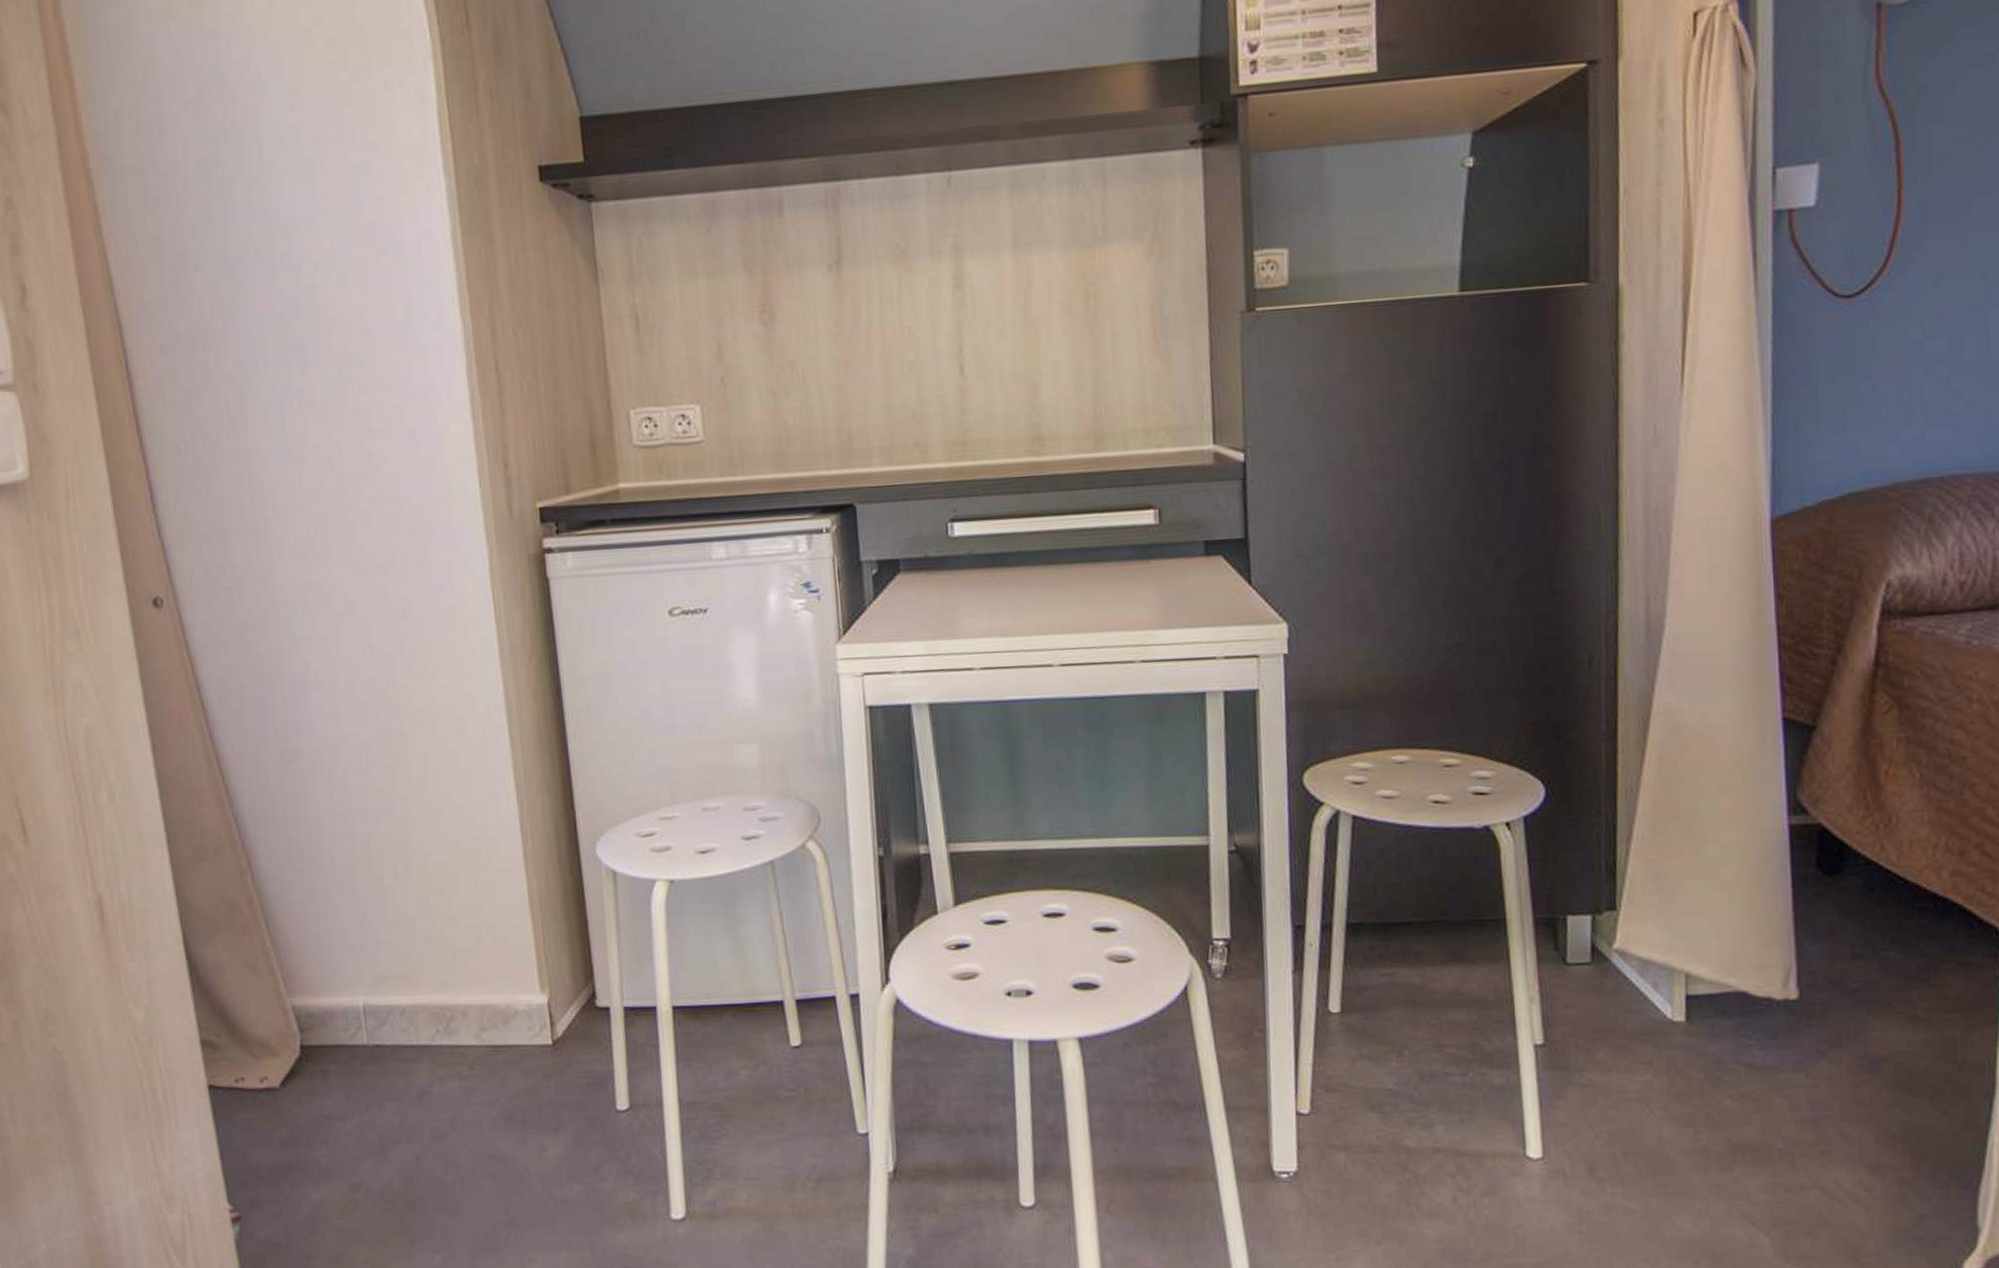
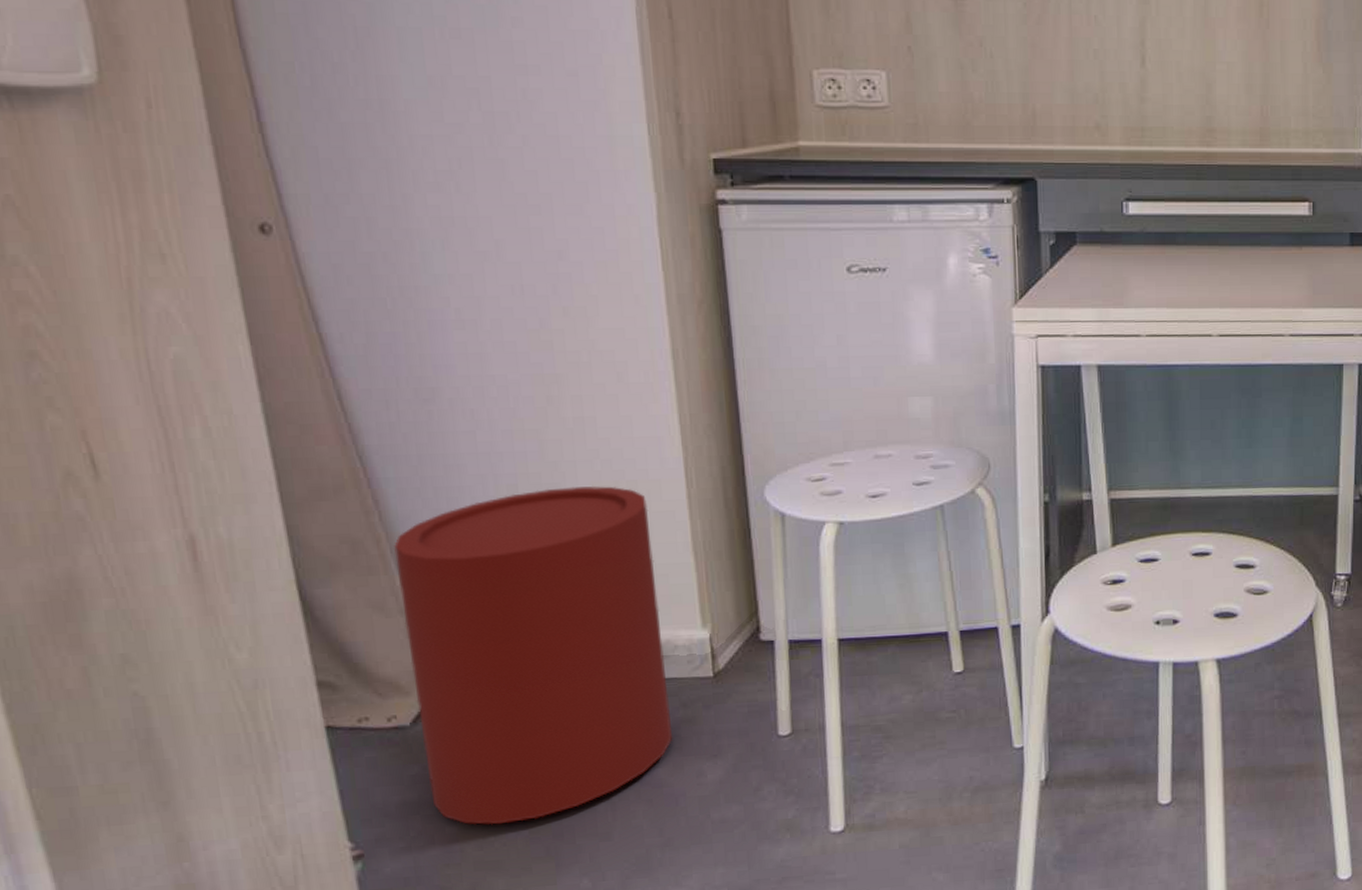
trash can: none [264,843,516,1193] -> present [394,485,673,825]

